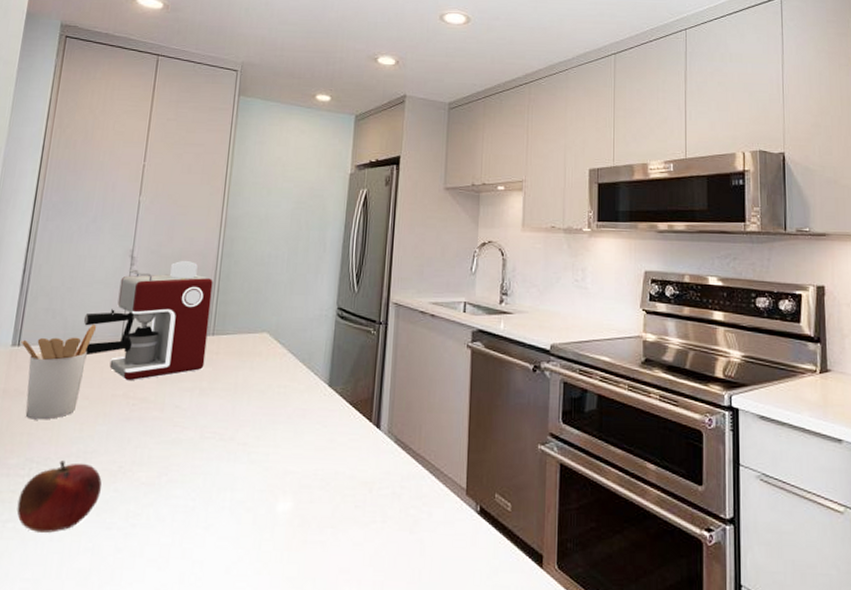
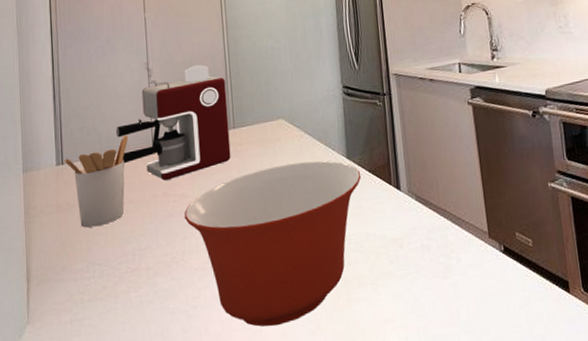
fruit: present [17,460,102,533] -> none [89,259,161,326]
mixing bowl: none [140,382,341,560] -> present [184,160,362,327]

